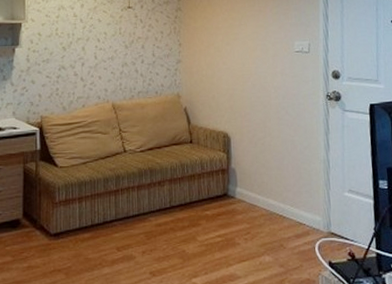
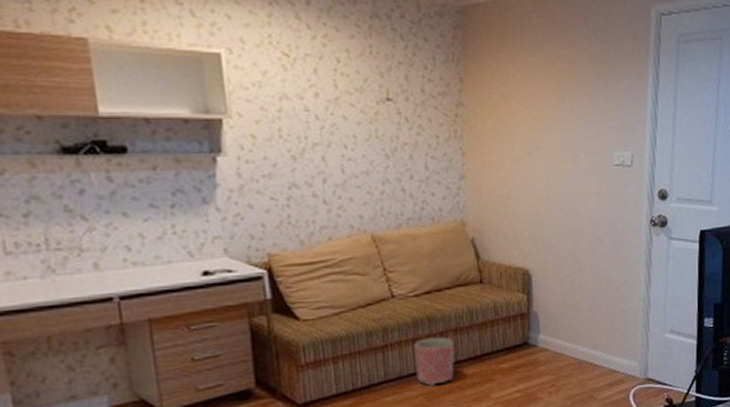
planter: none [139,185,169,226] -> present [414,337,455,386]

